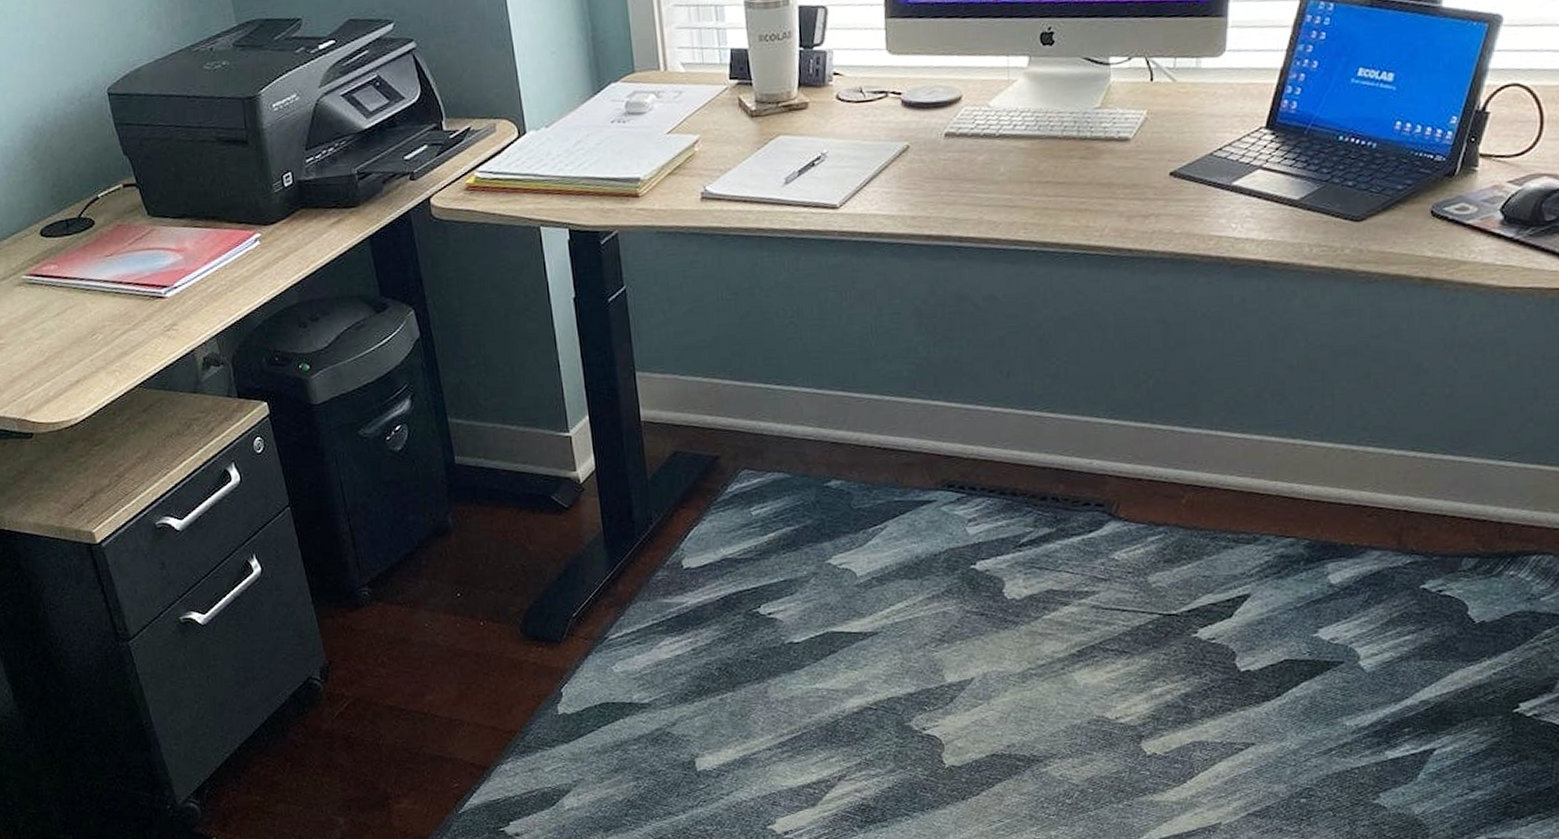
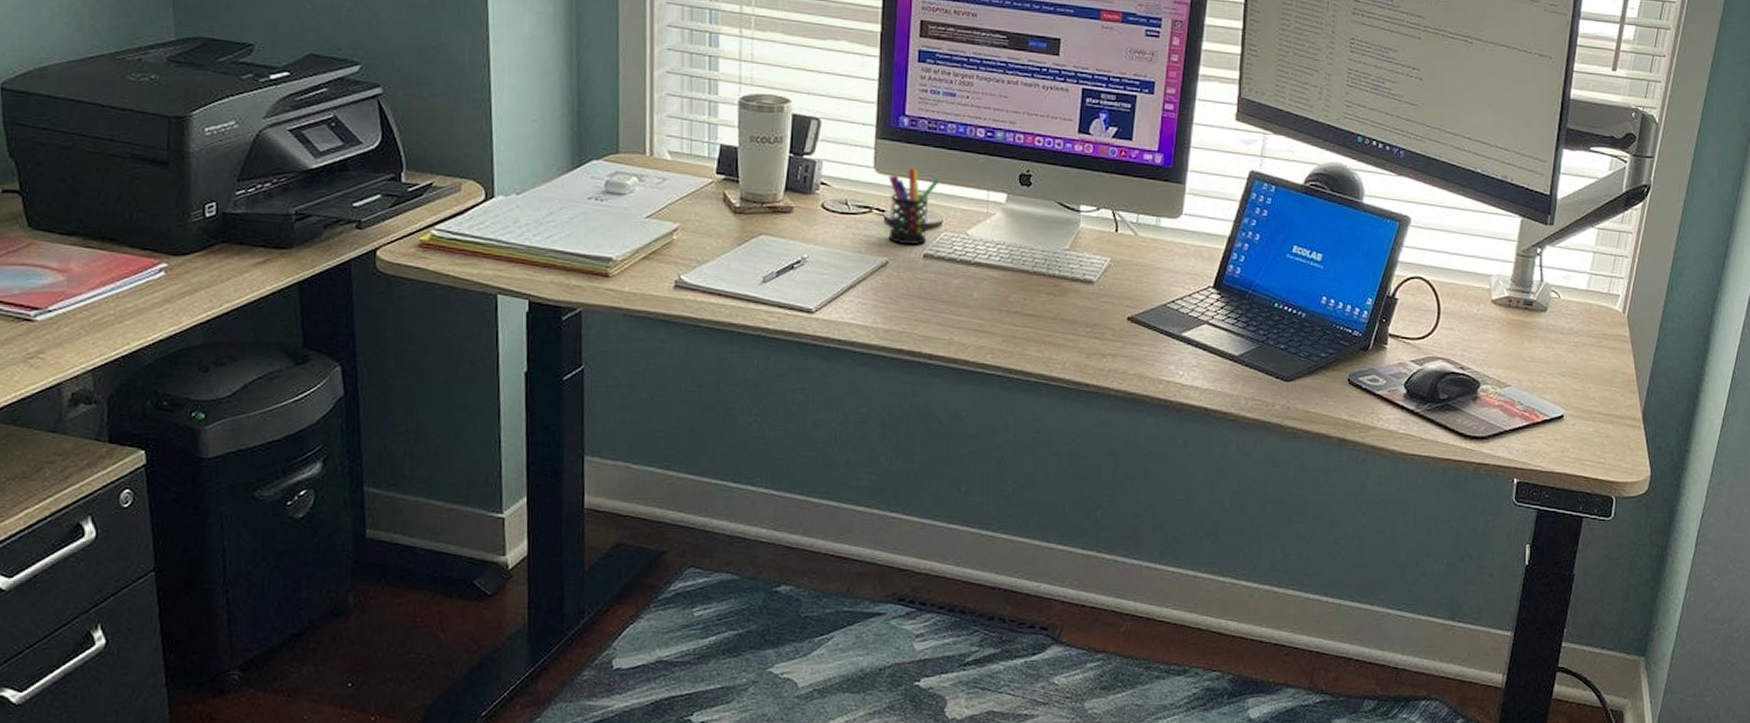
pen holder: none [902,43,955,126] -> present [888,168,940,244]

